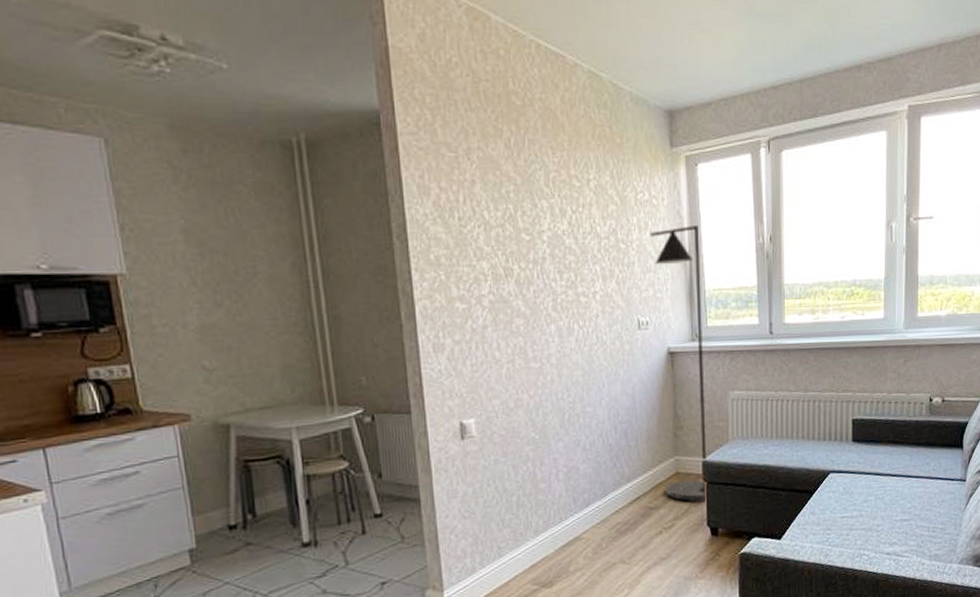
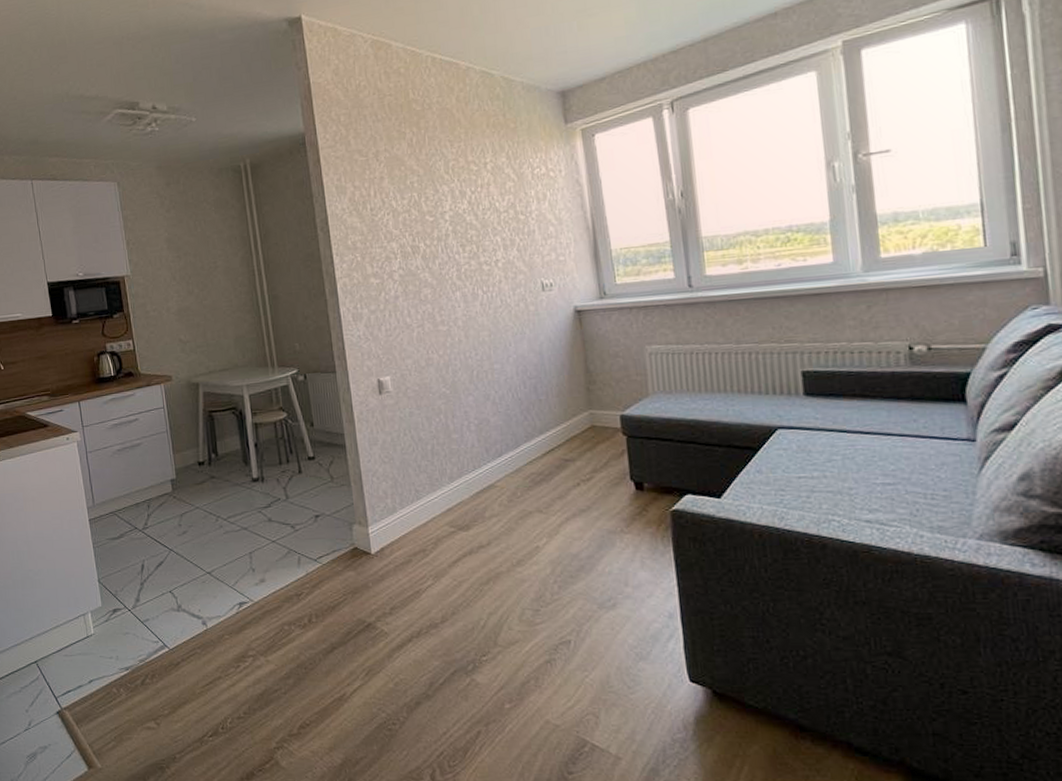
floor lamp: present [650,226,707,502] -> none [549,191,627,455]

